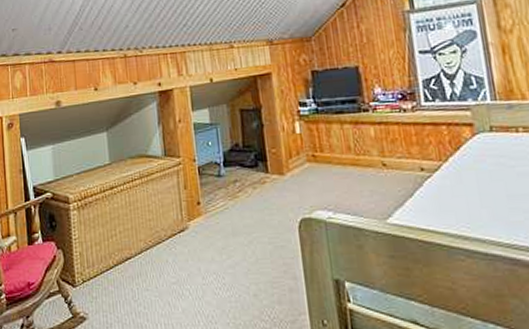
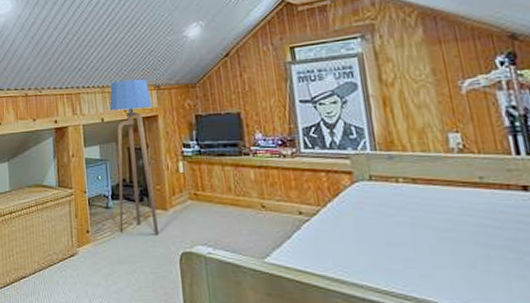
floor lamp: none [218,34,277,203] -> present [109,79,160,235]

